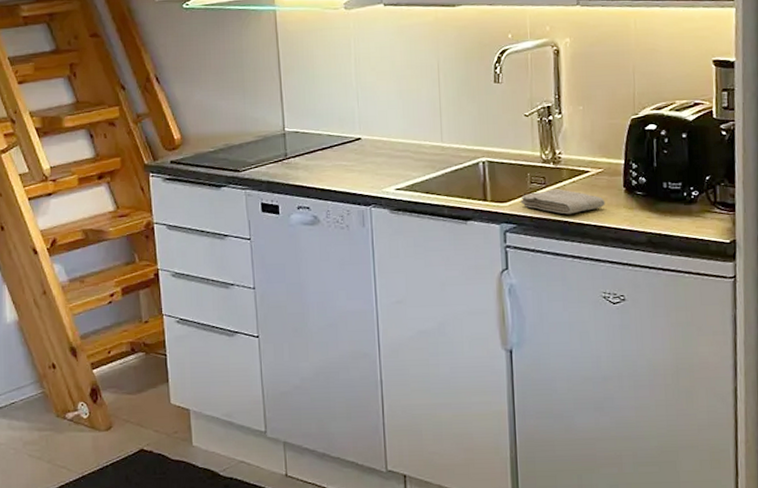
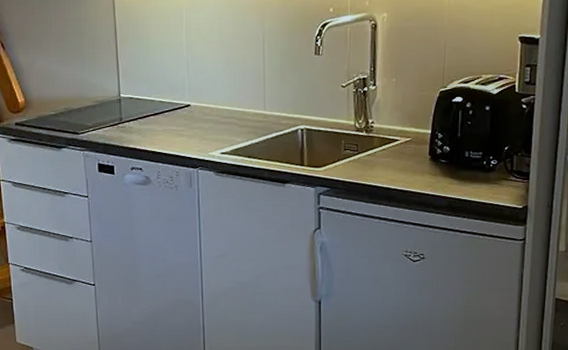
washcloth: present [521,189,605,215] -> none [334,155,411,180]

